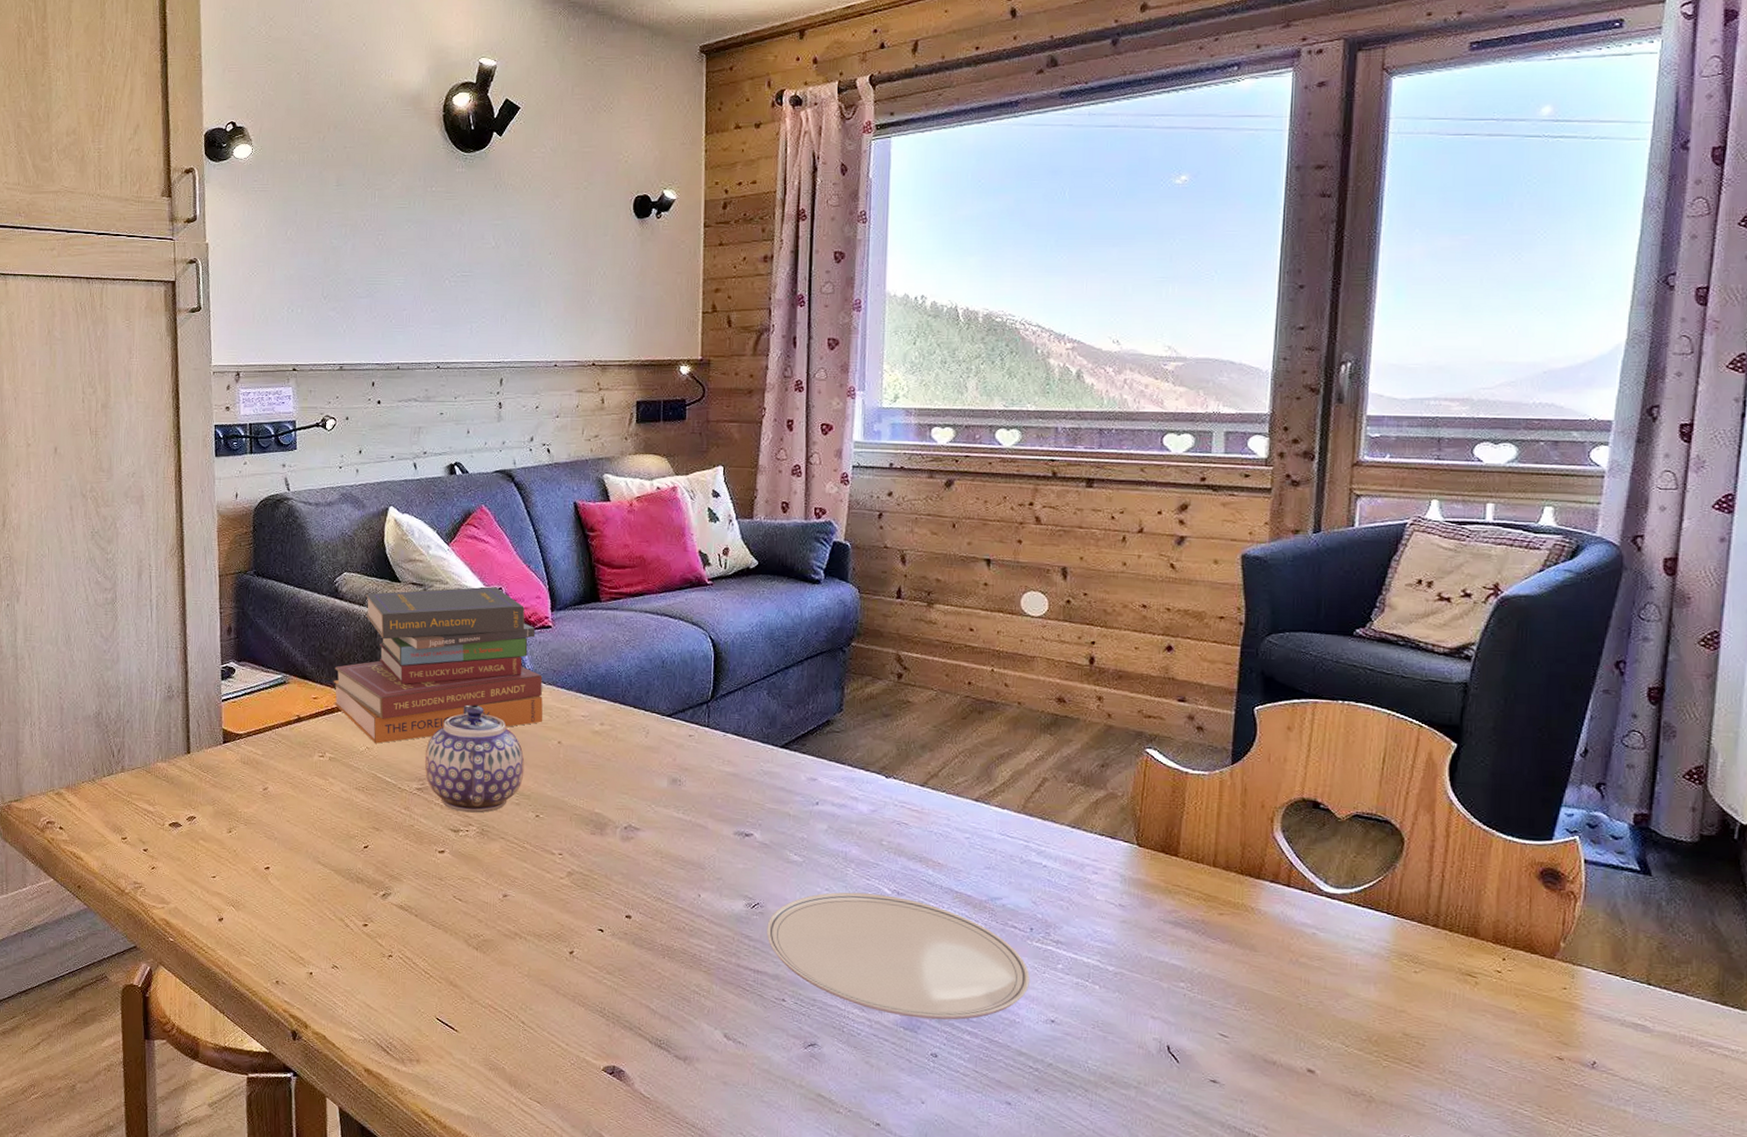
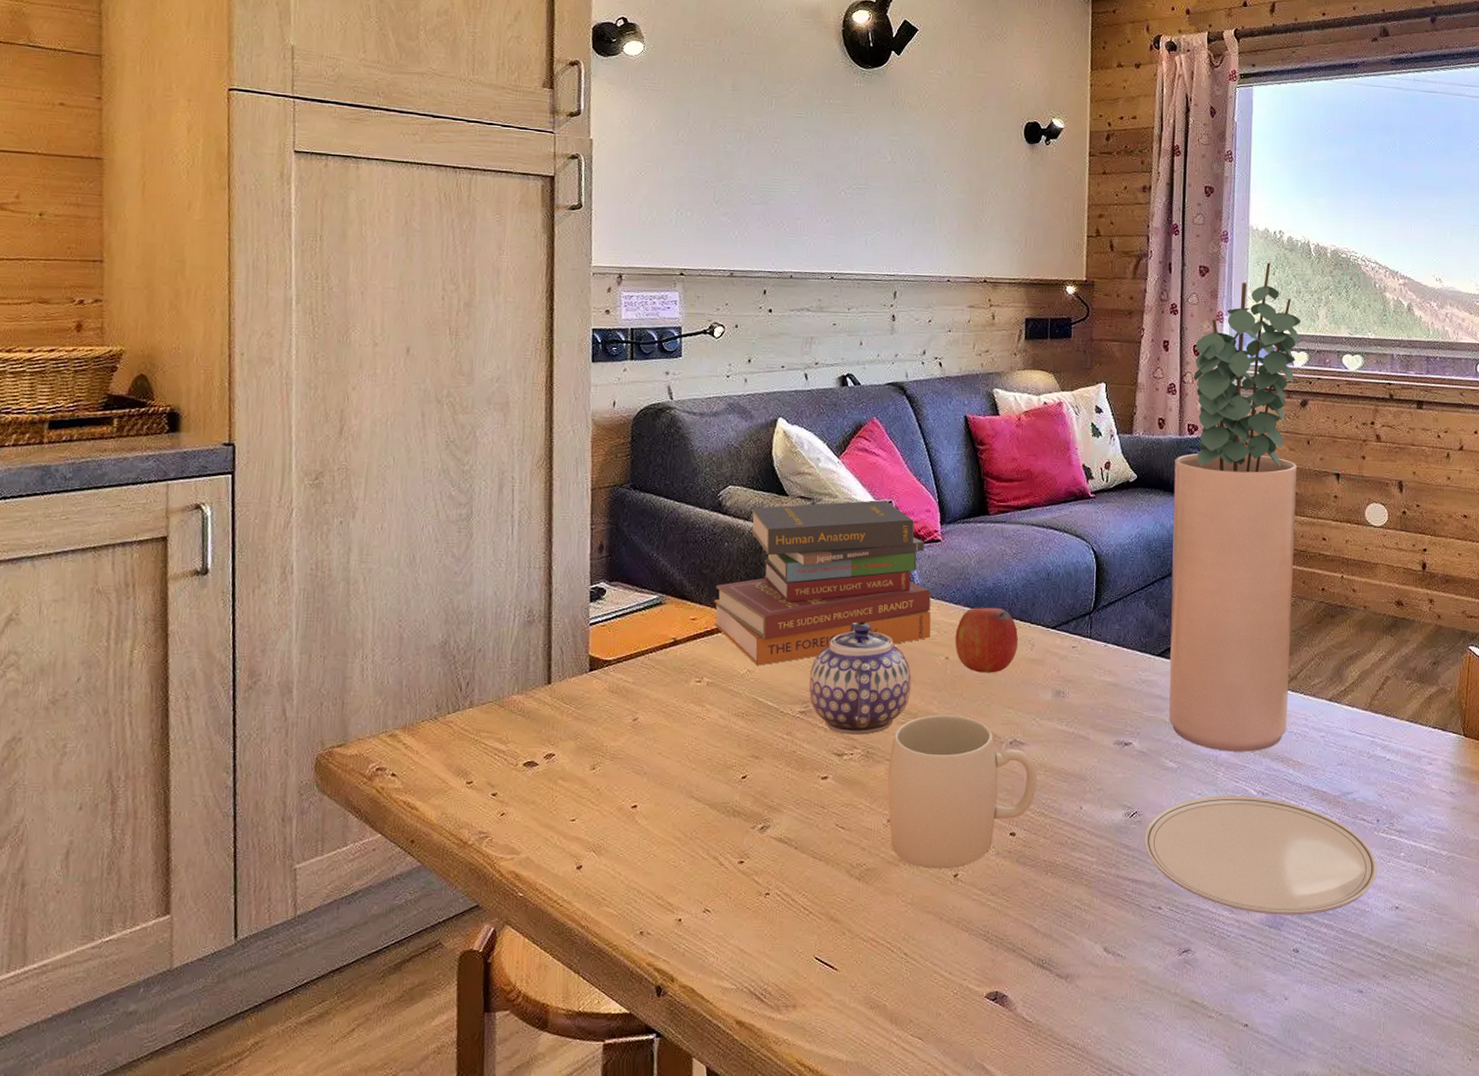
mug: none [502,797,654,946] -> present [887,715,1038,869]
fruit: none [567,693,633,759] -> present [955,607,1019,673]
vase: none [793,331,946,850] -> present [1168,262,1301,752]

